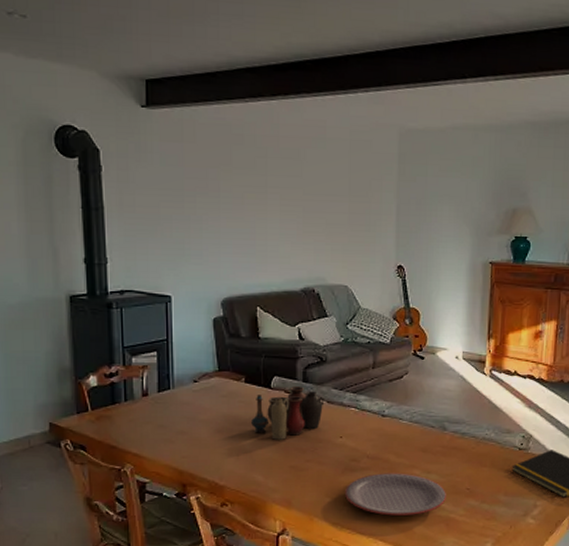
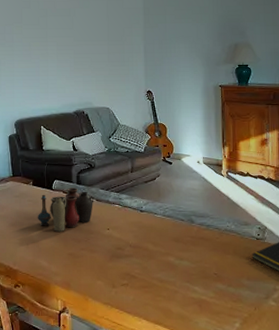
plate: present [345,473,447,516] -> none [113,259,198,297]

